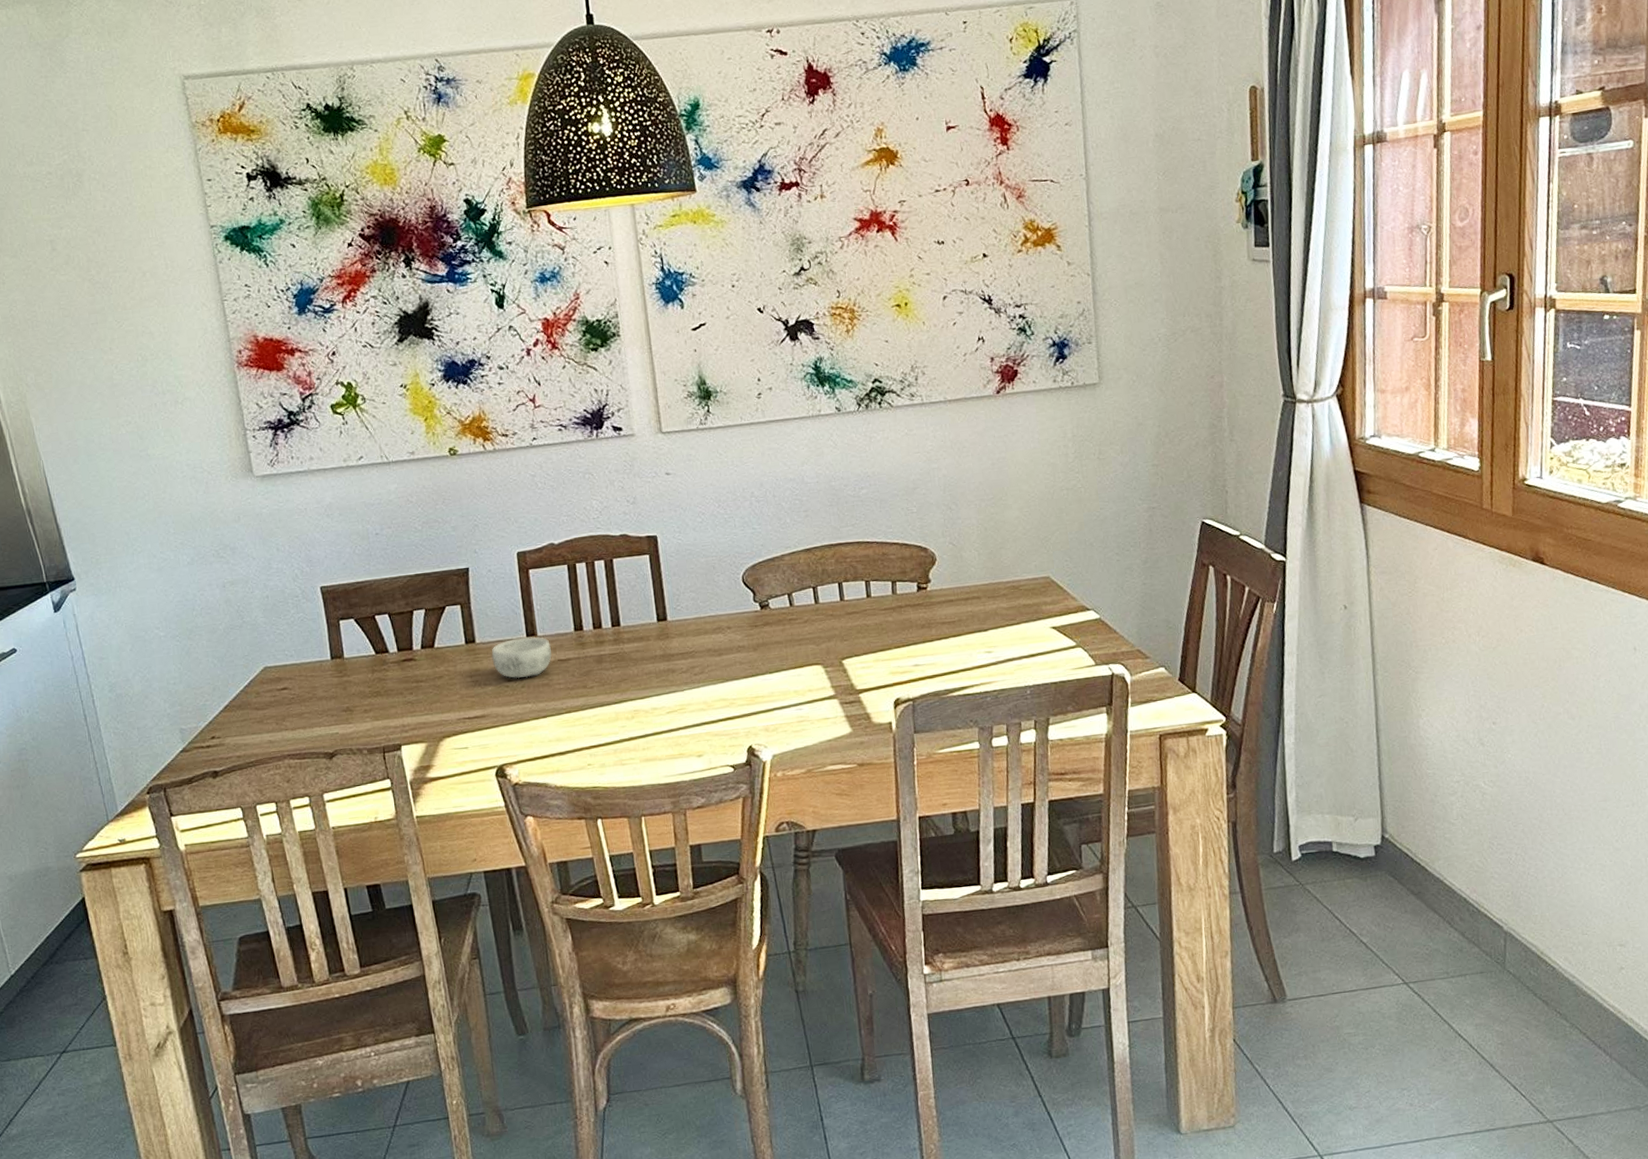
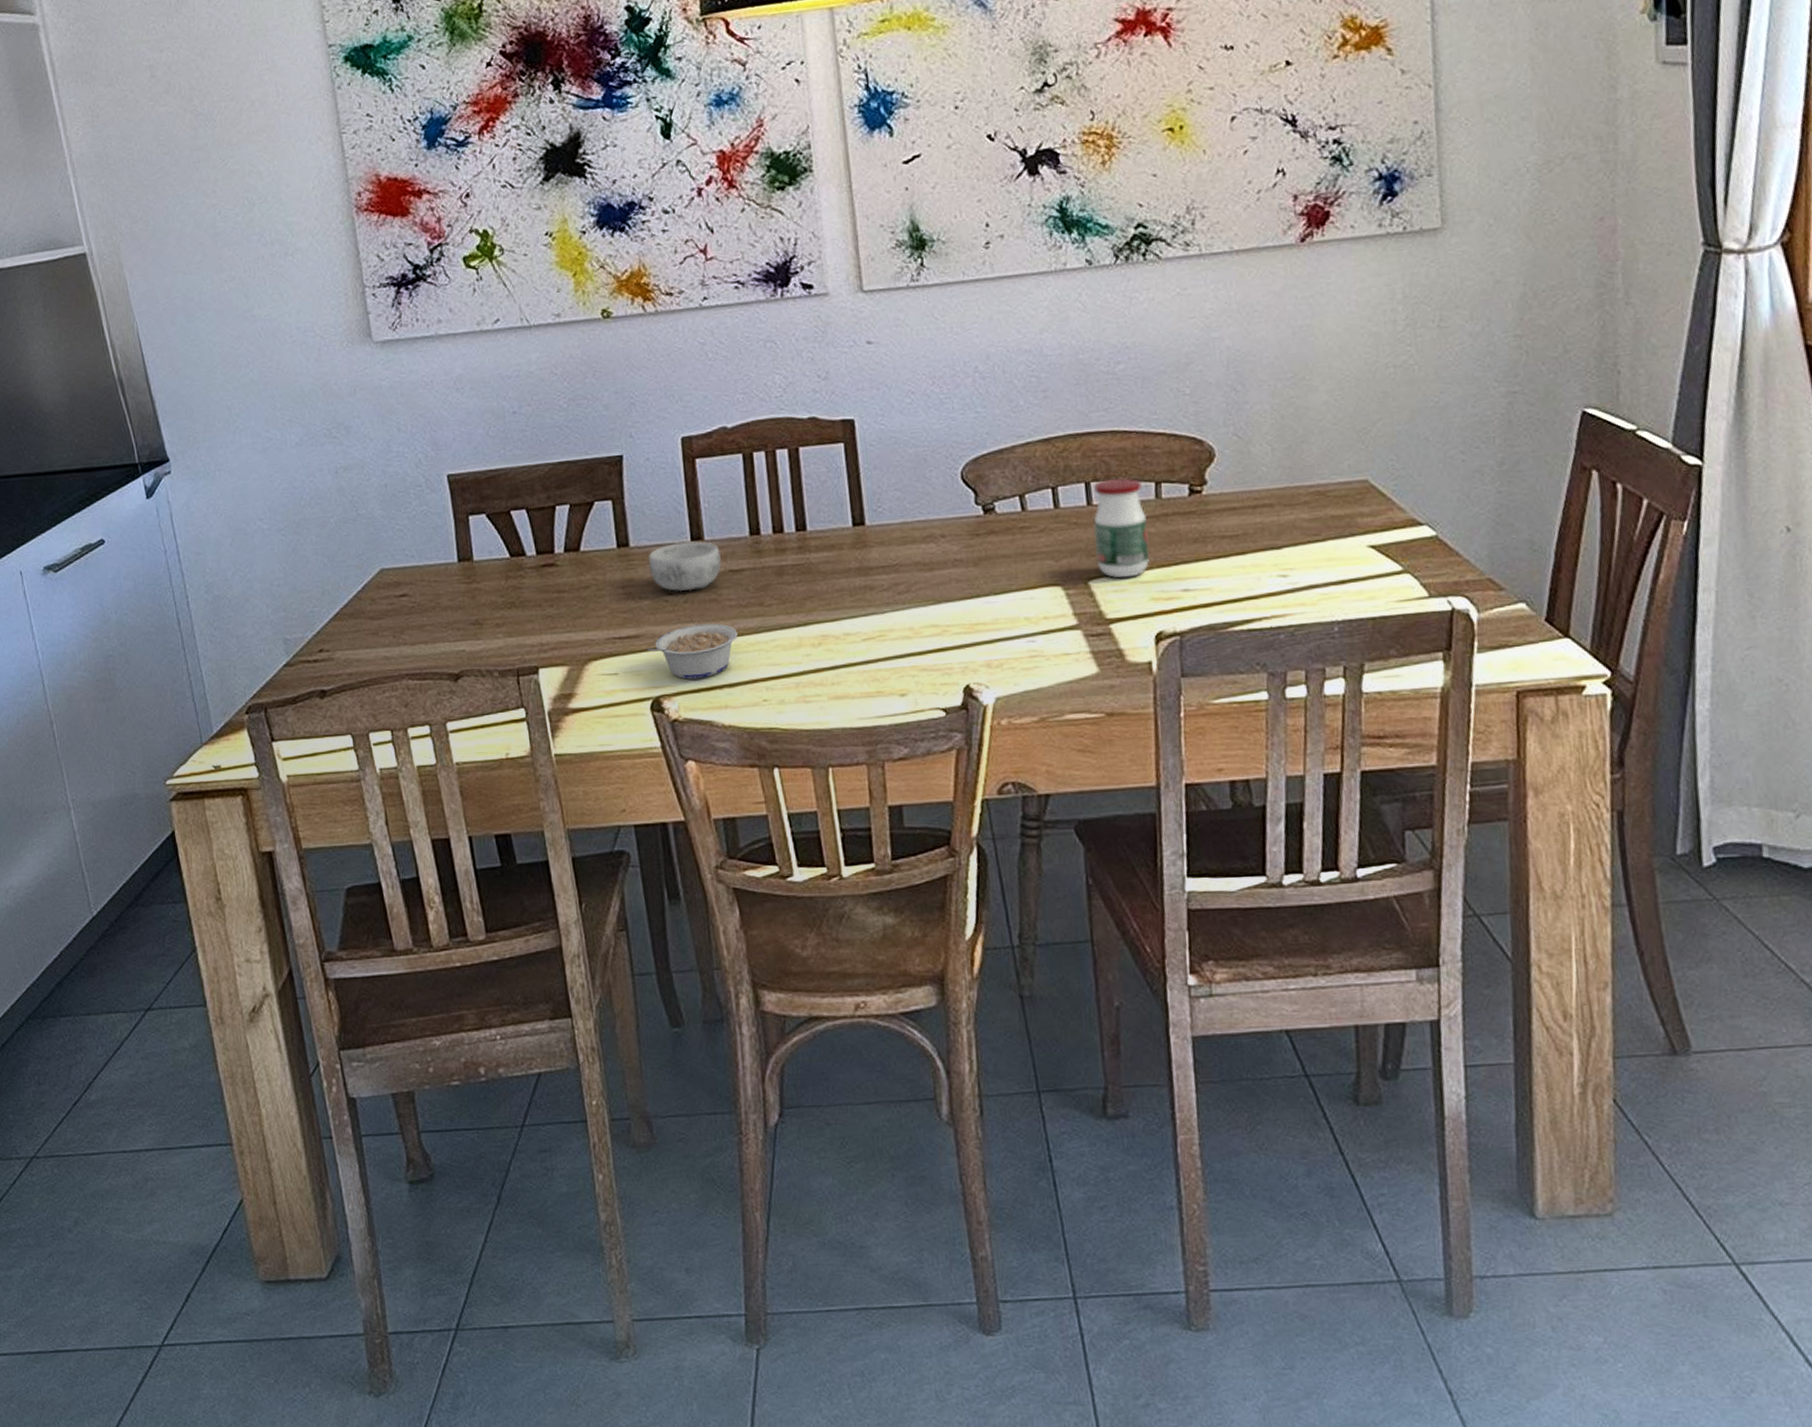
legume: none [491,703,566,750] -> present [646,623,738,680]
jar: none [844,578,888,658] -> present [1093,477,1150,578]

